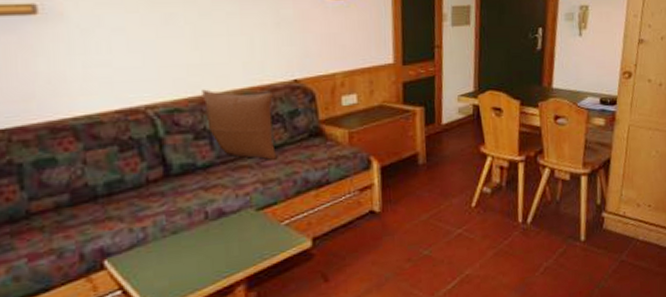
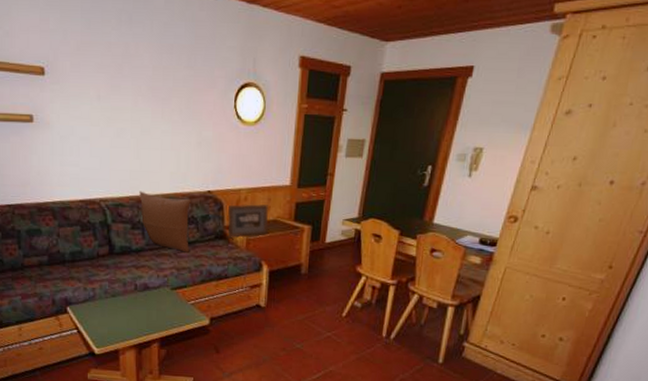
picture frame: none [322,89,374,133] -> present [228,204,269,238]

